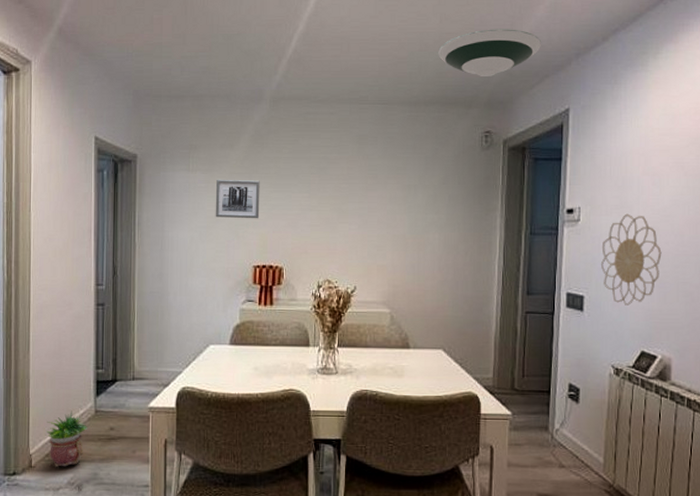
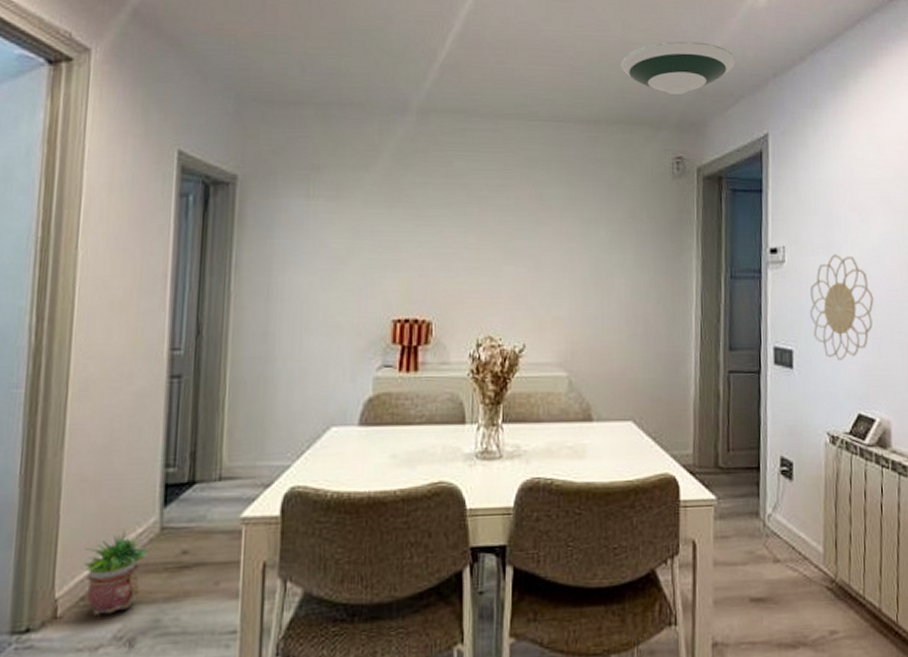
wall art: present [215,179,260,219] -> none [342,208,403,260]

